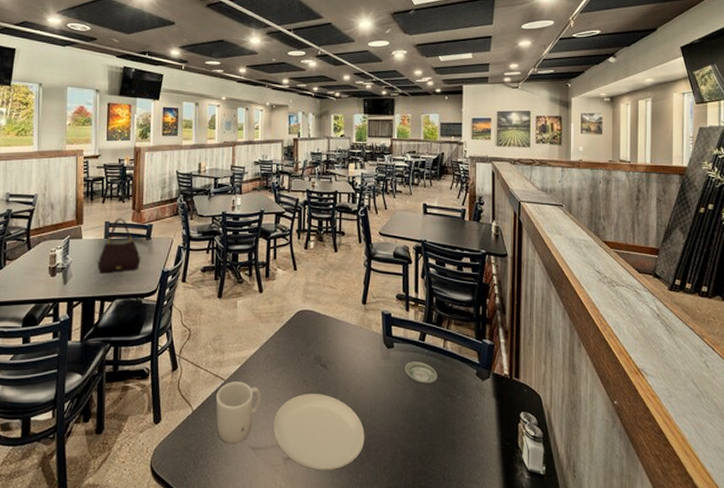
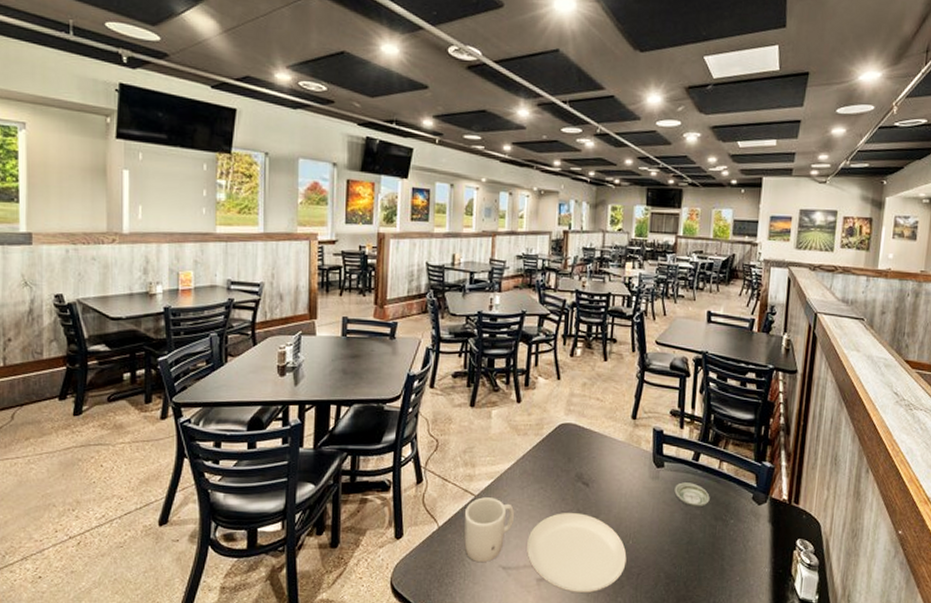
handbag: present [97,218,141,274] -> none [333,313,384,375]

